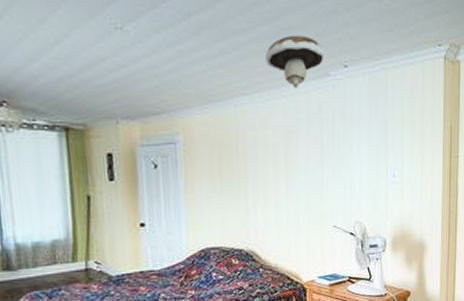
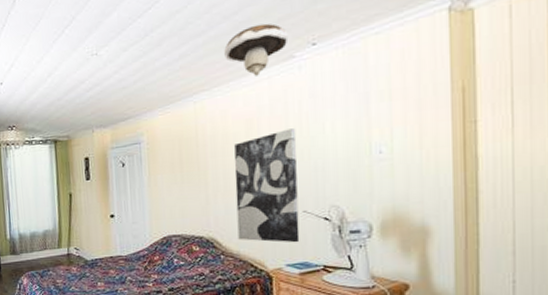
wall art: none [274,146,330,256] -> present [234,128,300,243]

